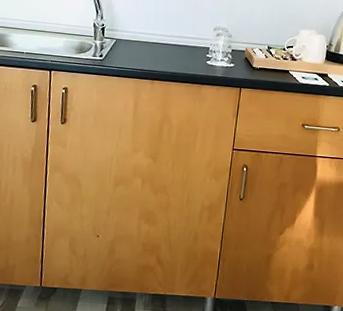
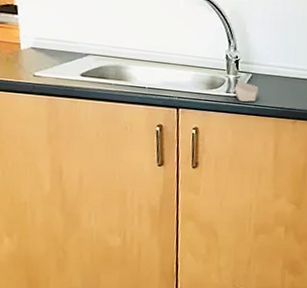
soap bar: none [100,46,121,65] -> present [234,81,259,102]

